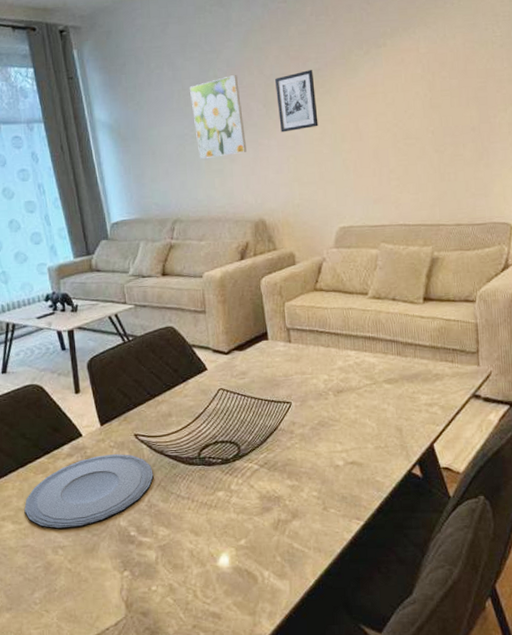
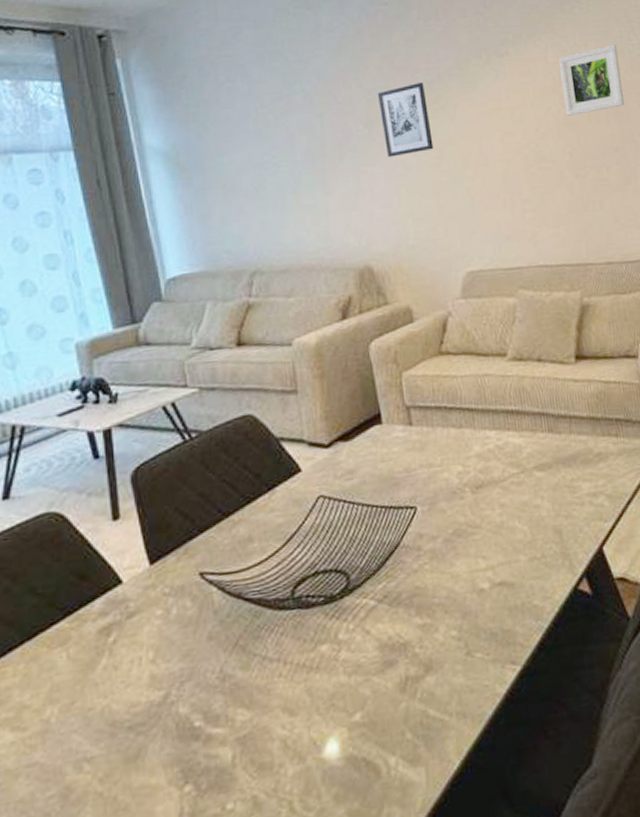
plate: present [24,454,154,530] -> none [31,603,228,732]
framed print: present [190,75,246,159] -> none [270,89,345,192]
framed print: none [428,36,484,100] -> present [558,44,624,116]

